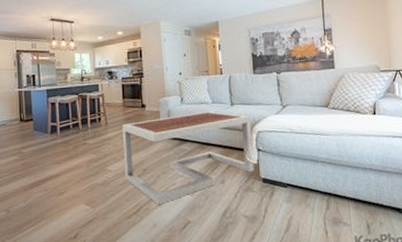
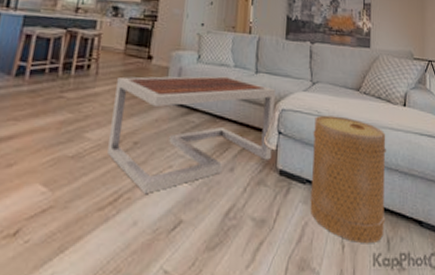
basket: none [288,130,364,230] -> present [310,115,386,244]

